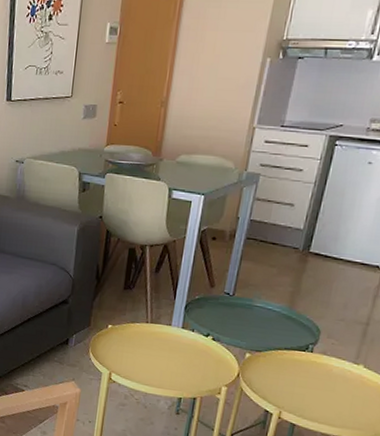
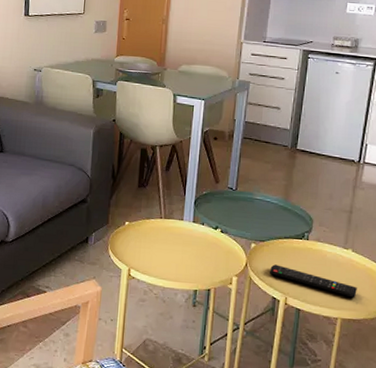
remote control: none [264,376,365,417] -> present [270,264,357,298]

